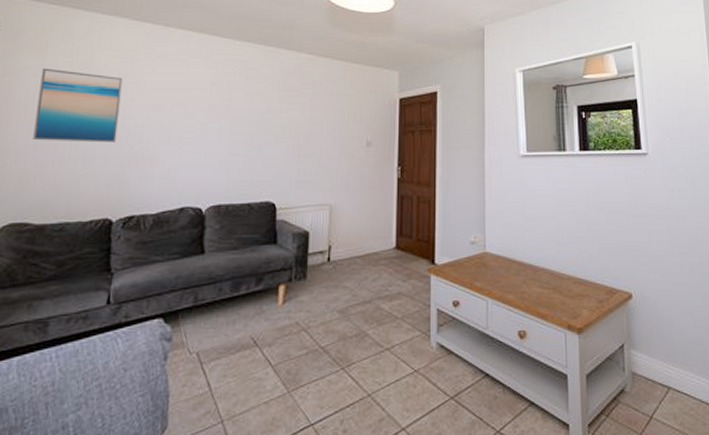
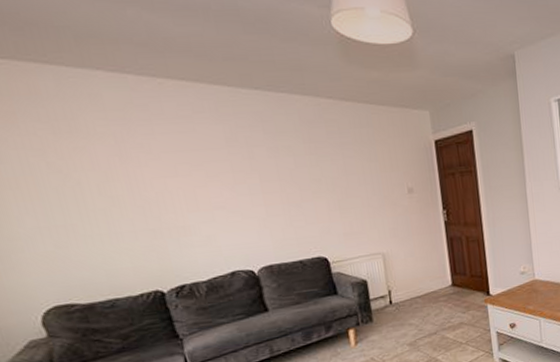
wall art: present [33,68,123,143] -> none [19,138,139,221]

